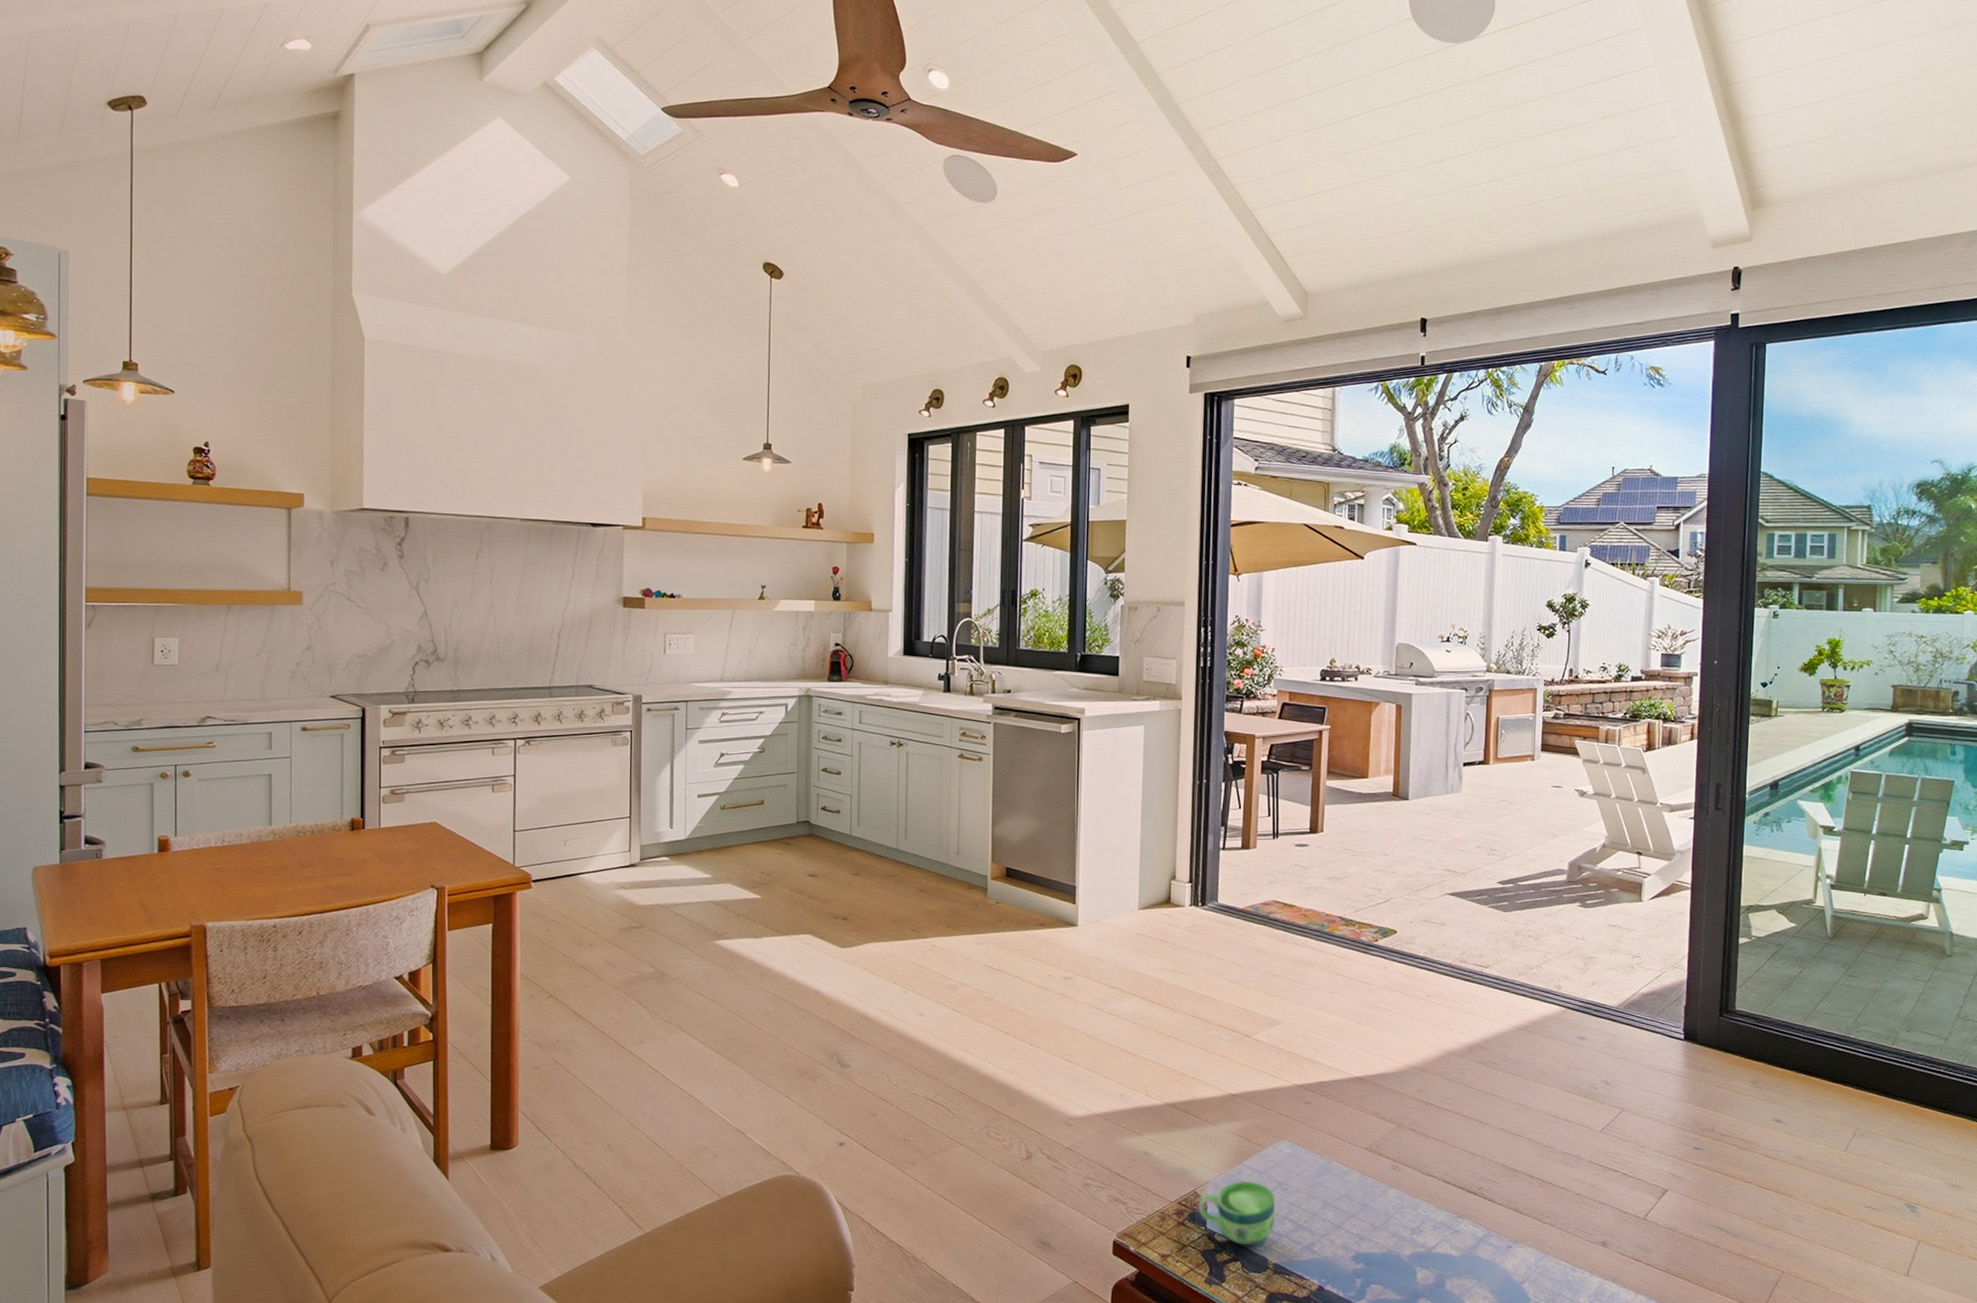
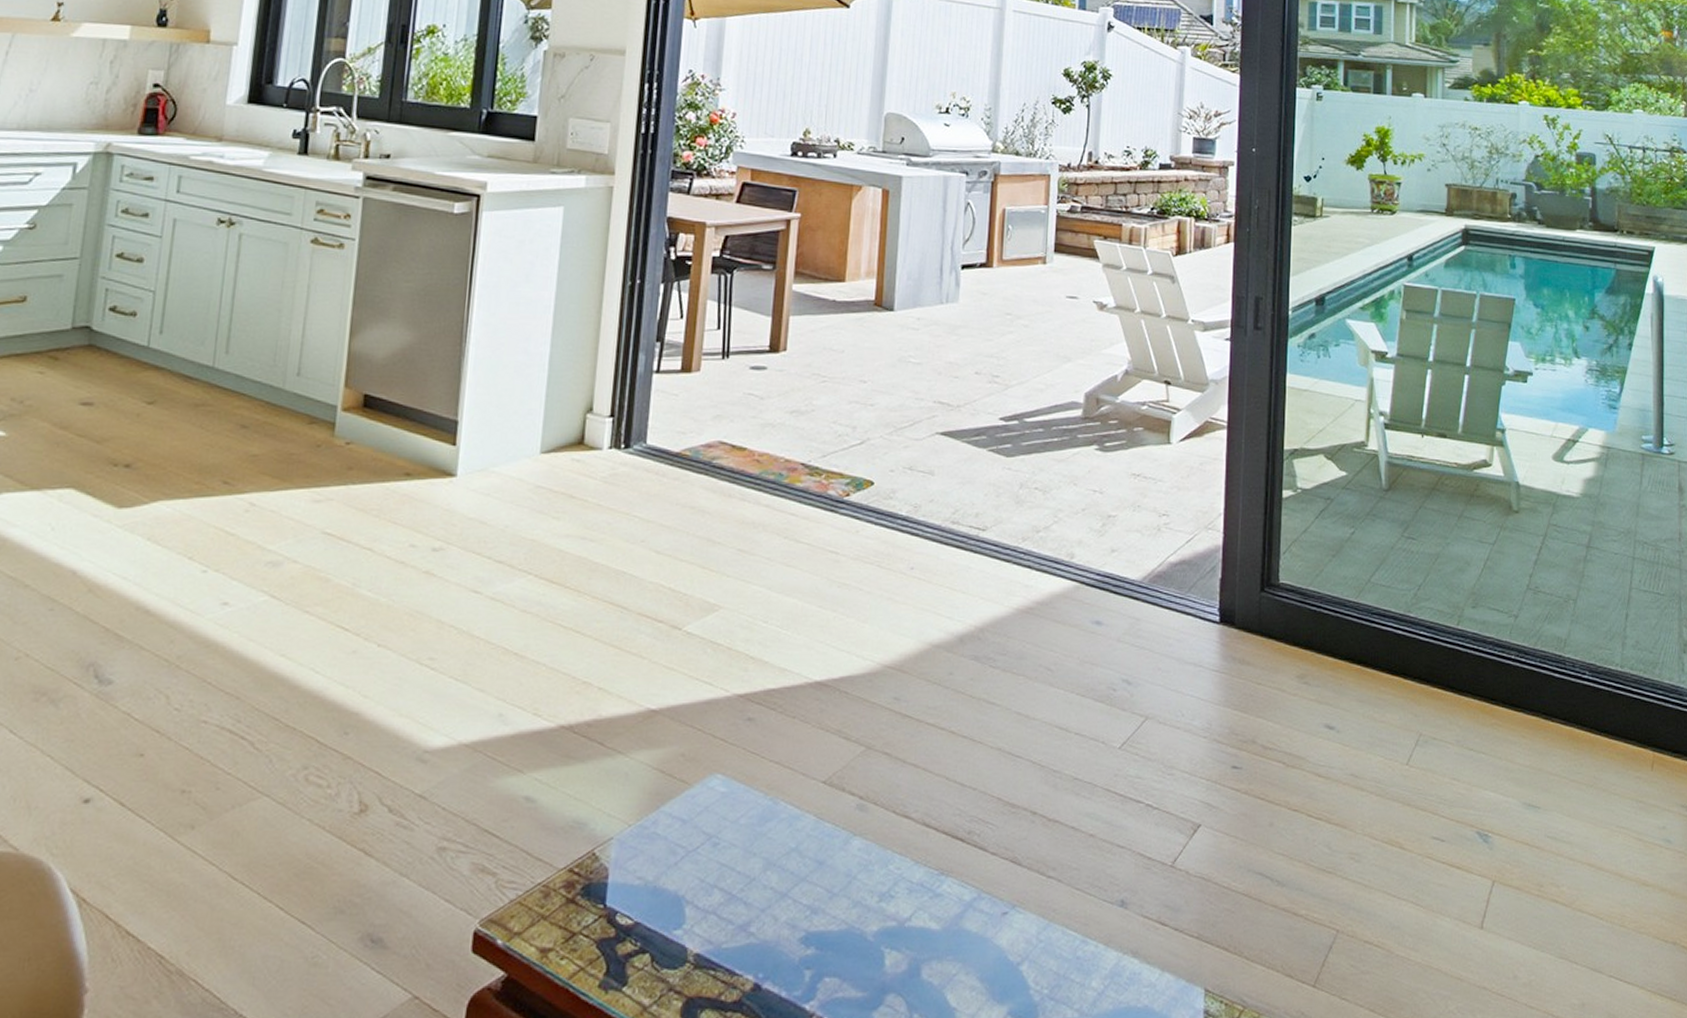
cup: present [1198,1181,1275,1246] -> none [596,834,701,930]

